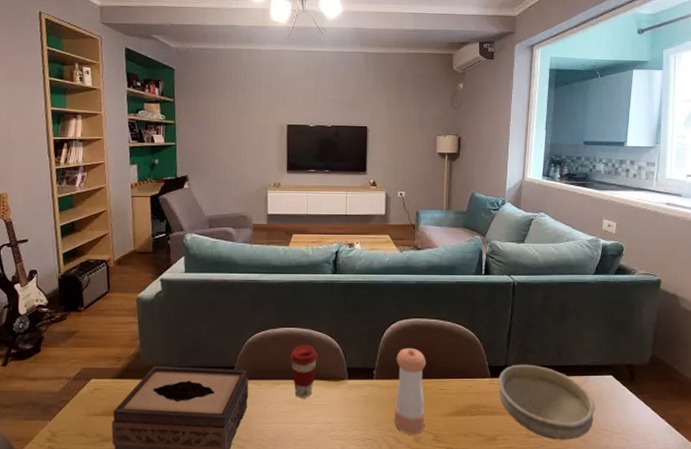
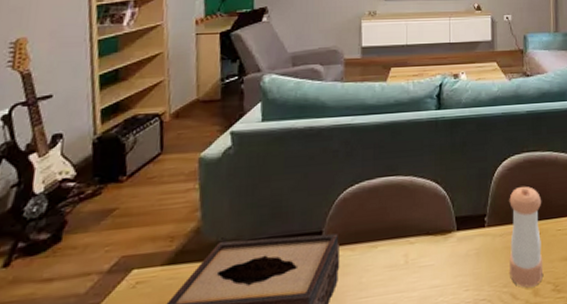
coffee cup: present [290,345,318,398] -> none [390,195,422,261]

